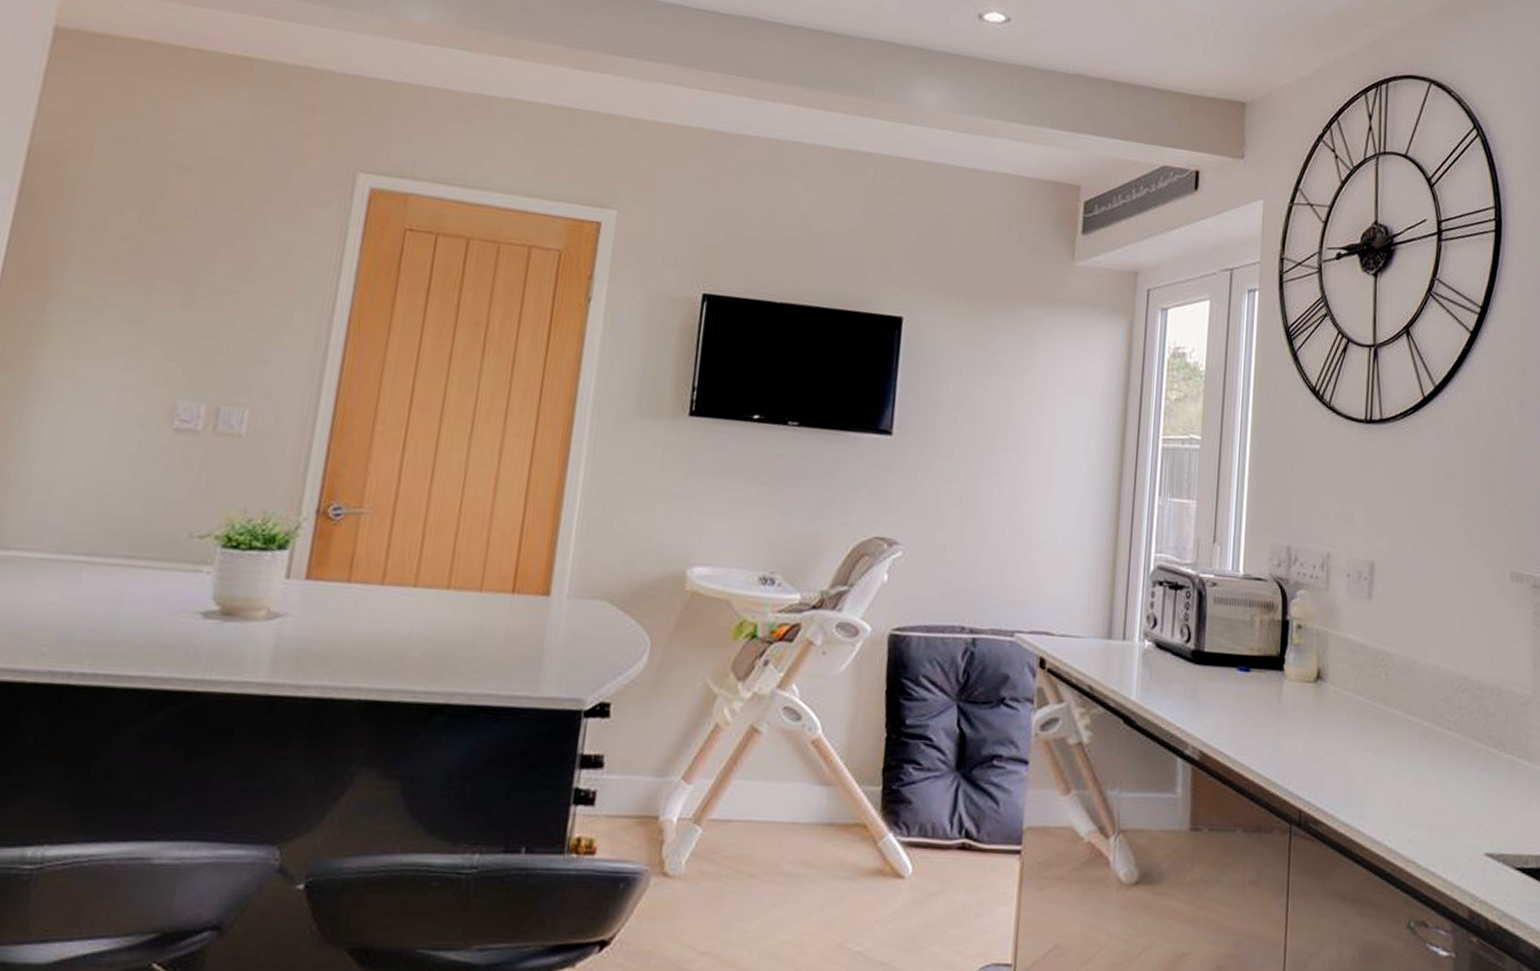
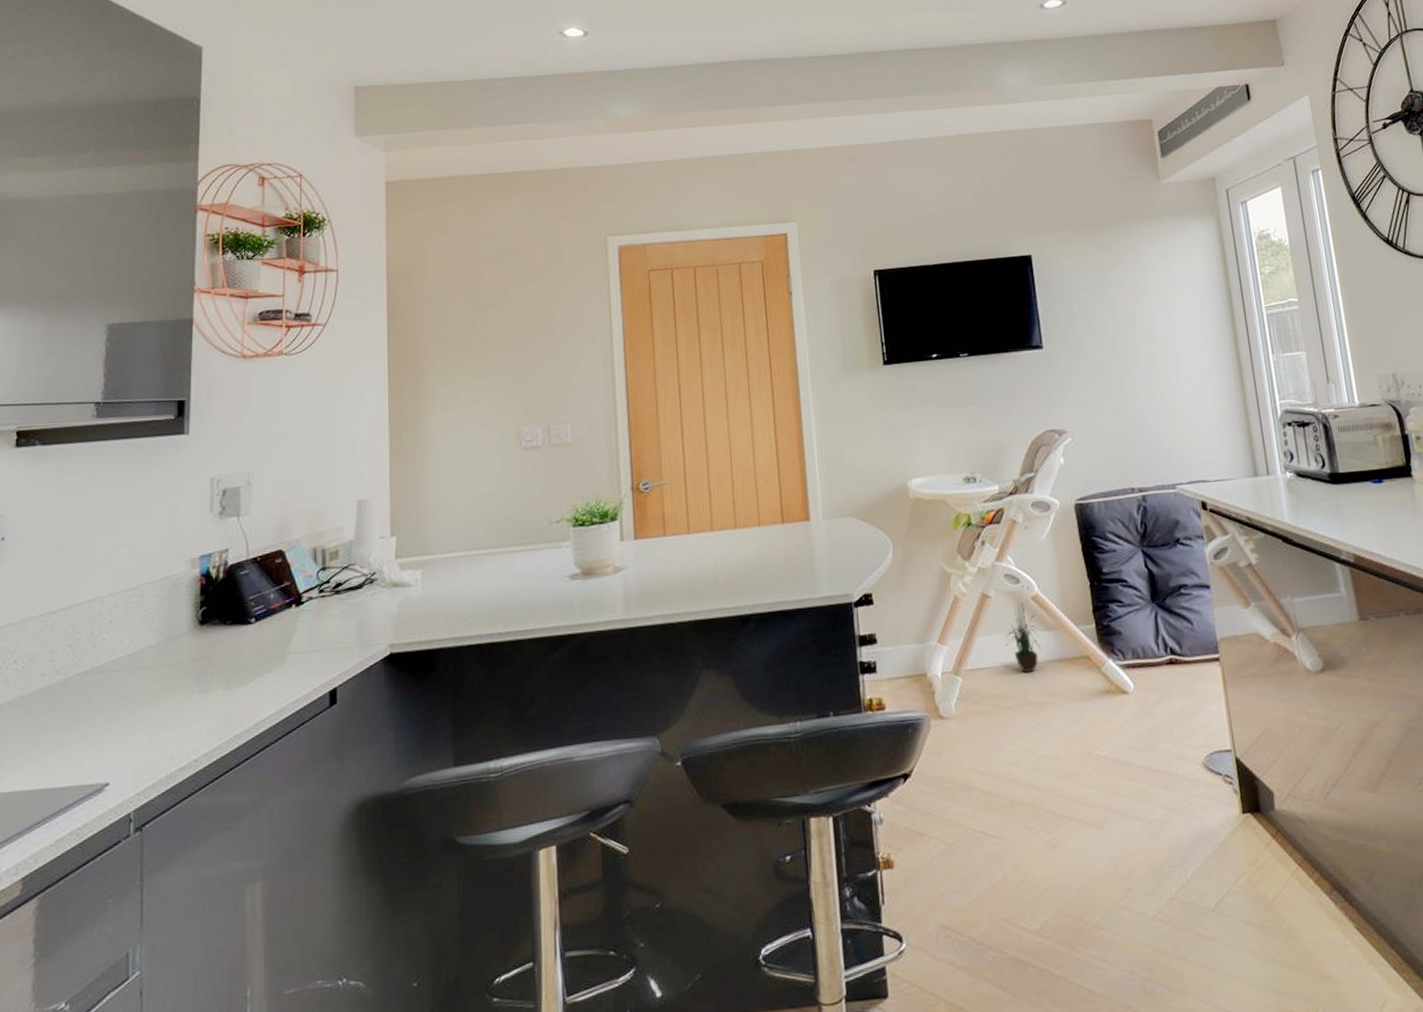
potted plant: none [766,744,812,835] -> present [1004,602,1041,674]

